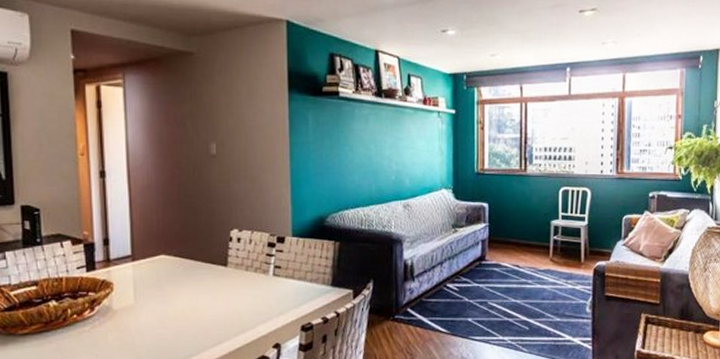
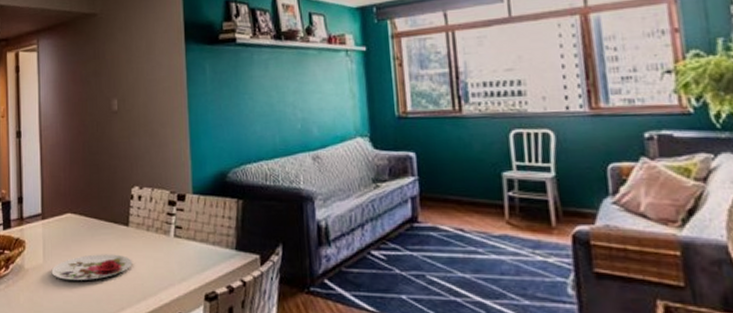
plate: none [143,293,231,319] -> present [51,254,133,280]

